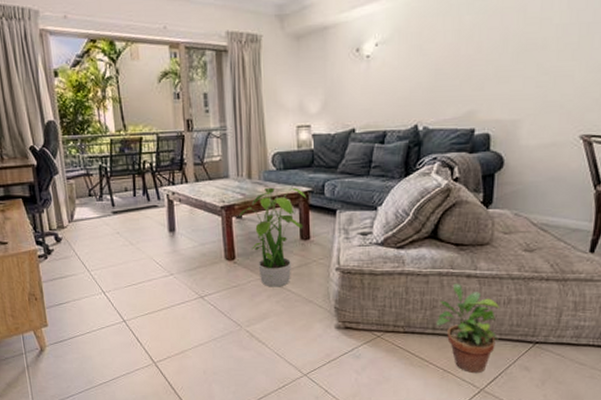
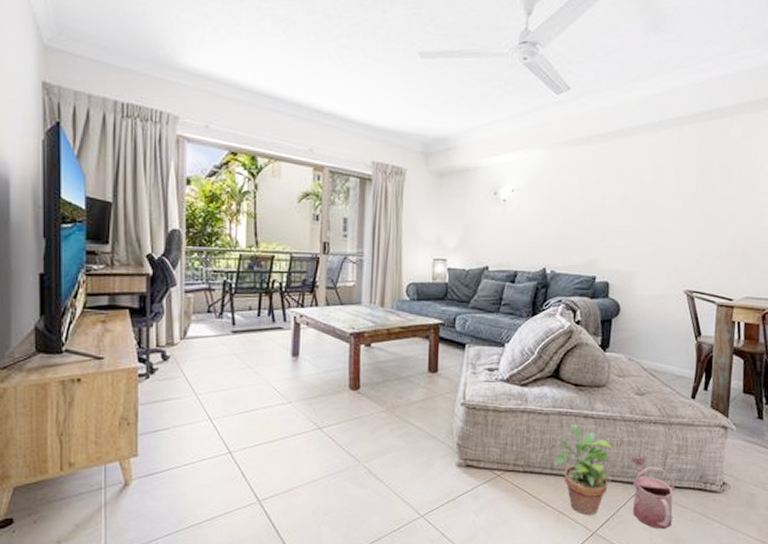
potted plant: present [239,186,306,287] -> none [368,317,437,421]
watering can: none [520,315,571,387] -> present [631,457,675,530]

